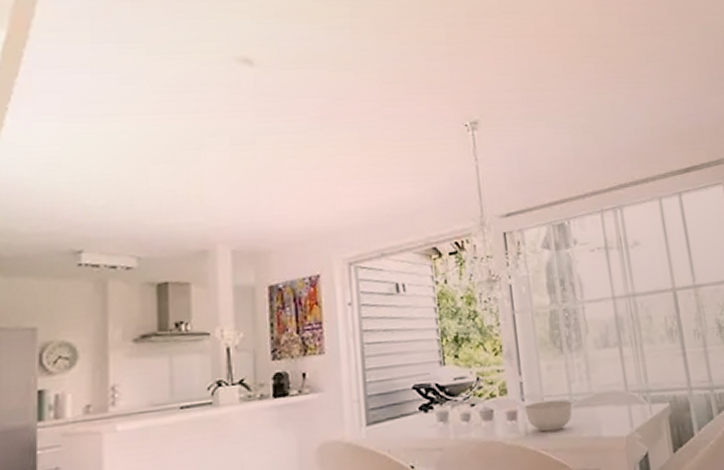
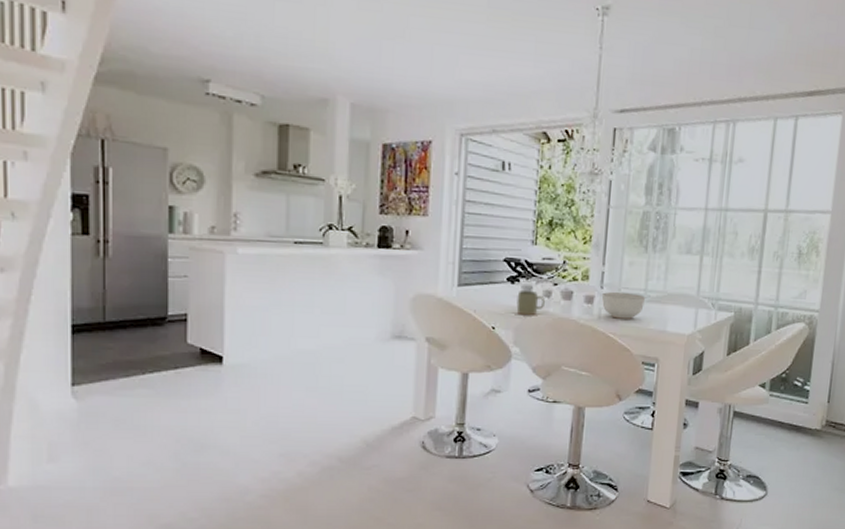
mug: none [433,417,466,446] -> present [516,291,546,315]

